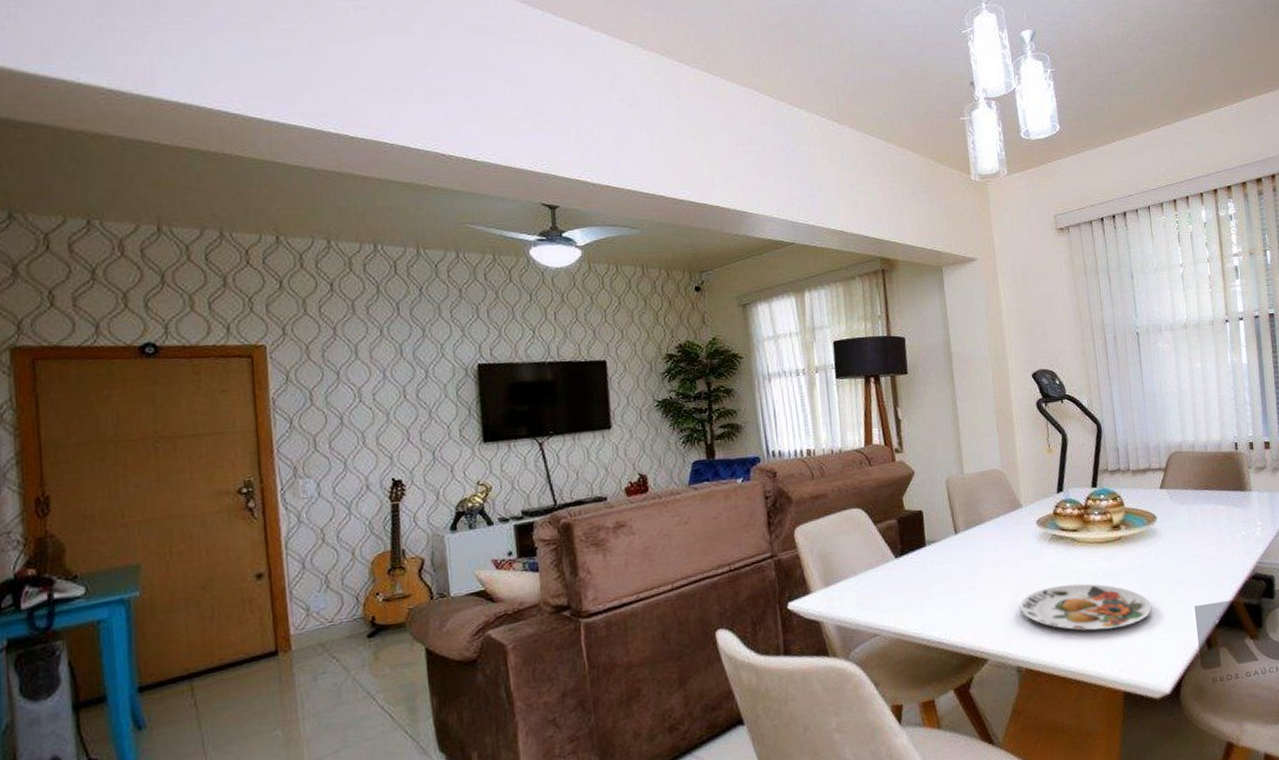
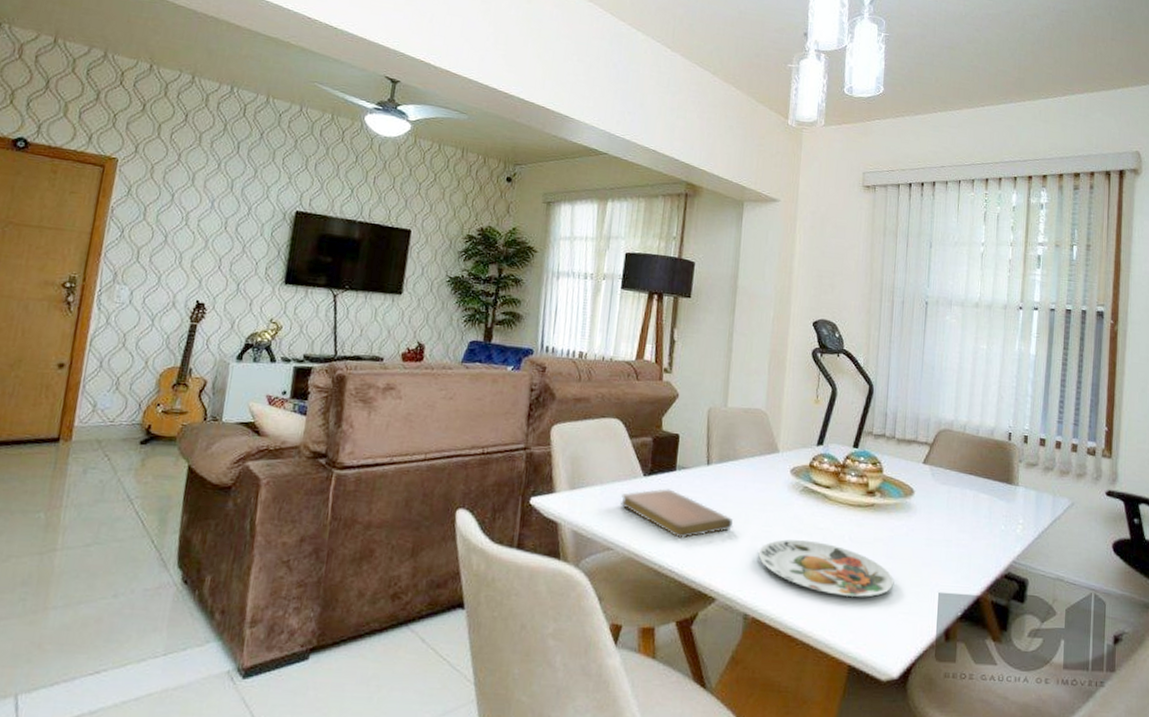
notebook: none [877,565,991,610] -> present [621,489,733,539]

